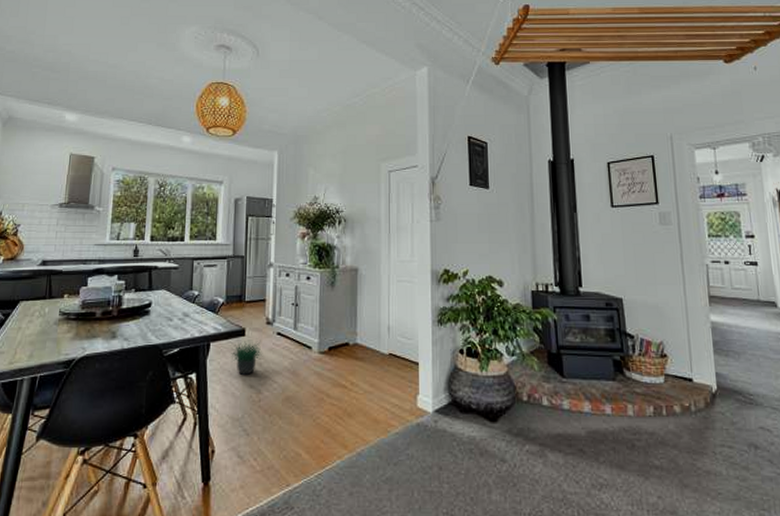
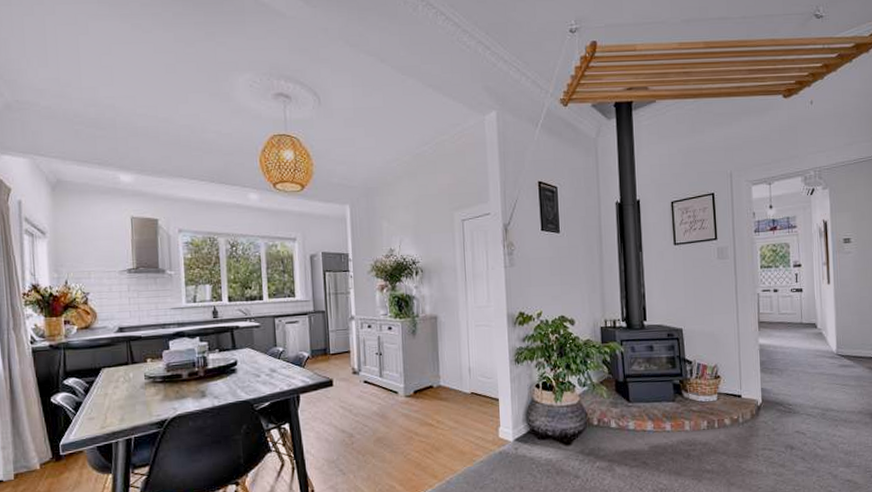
potted plant: present [231,339,263,375] -> none [320,389,352,422]

